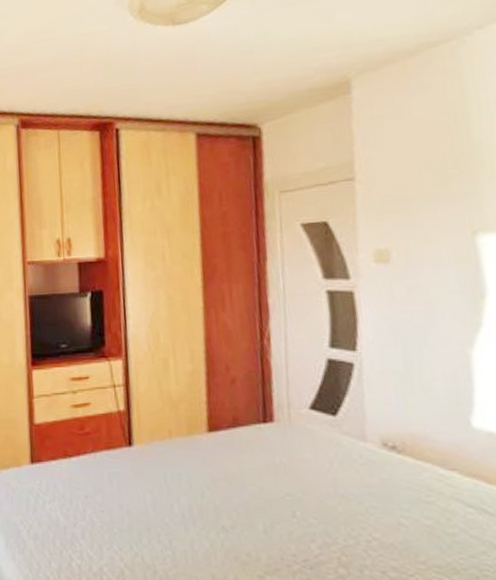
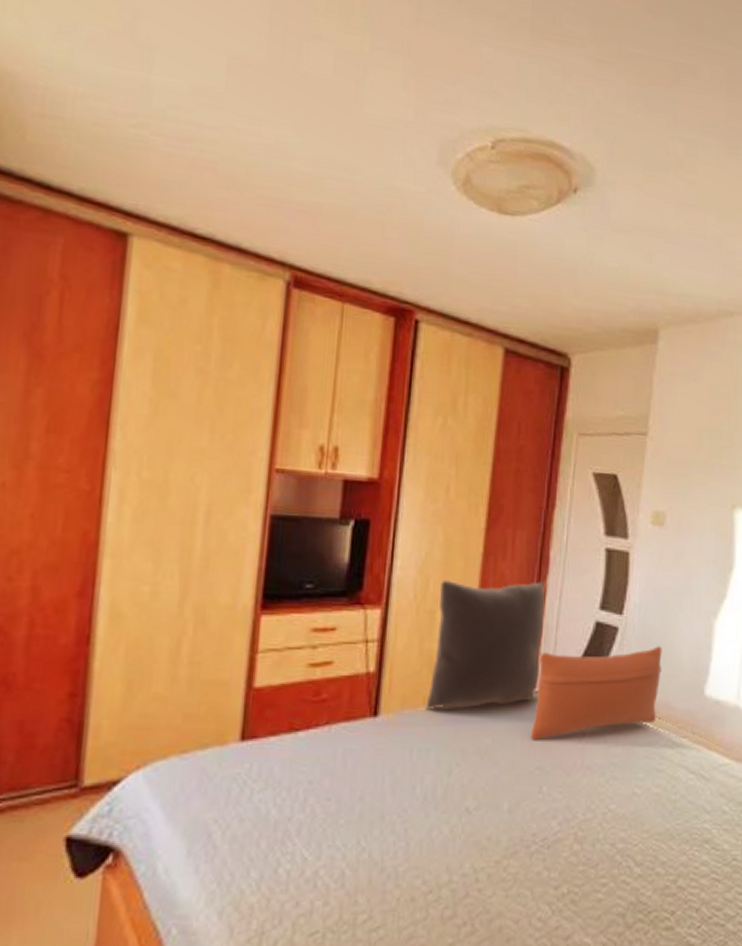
pillow: none [168,327,276,441] -> present [425,579,546,710]
pillow: none [273,379,414,470] -> present [530,646,662,741]

